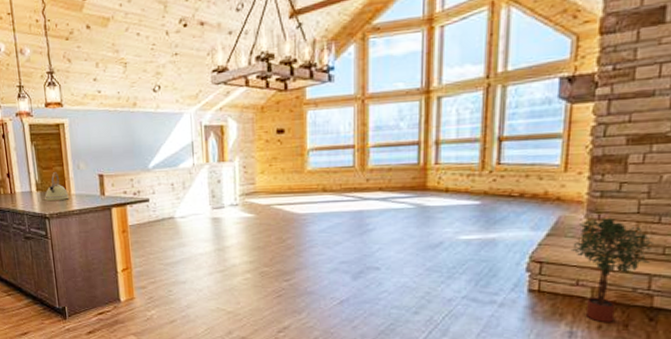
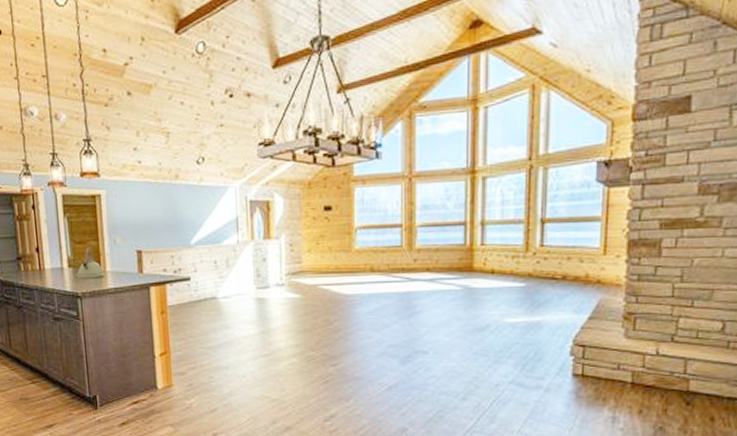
potted tree: present [570,217,653,322] -> none [611,301,687,407]

